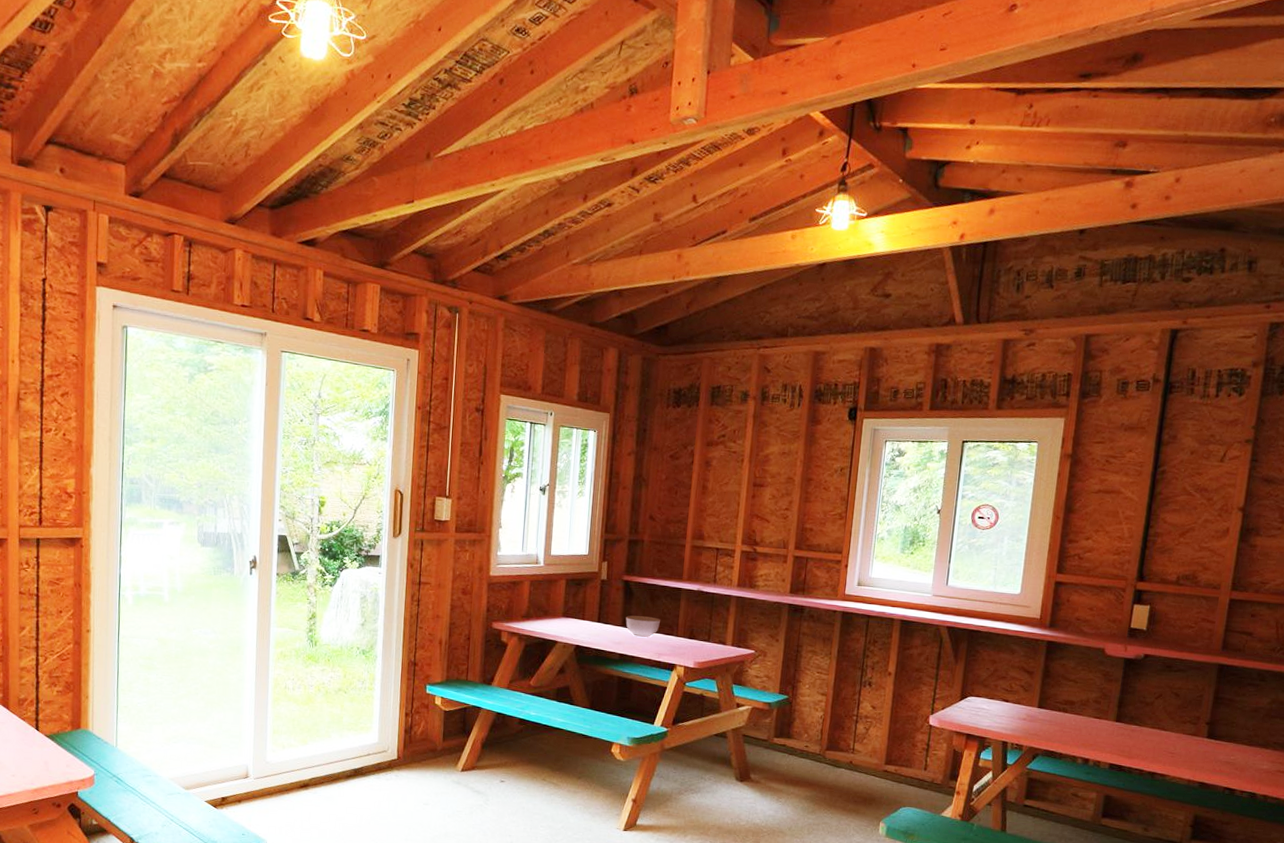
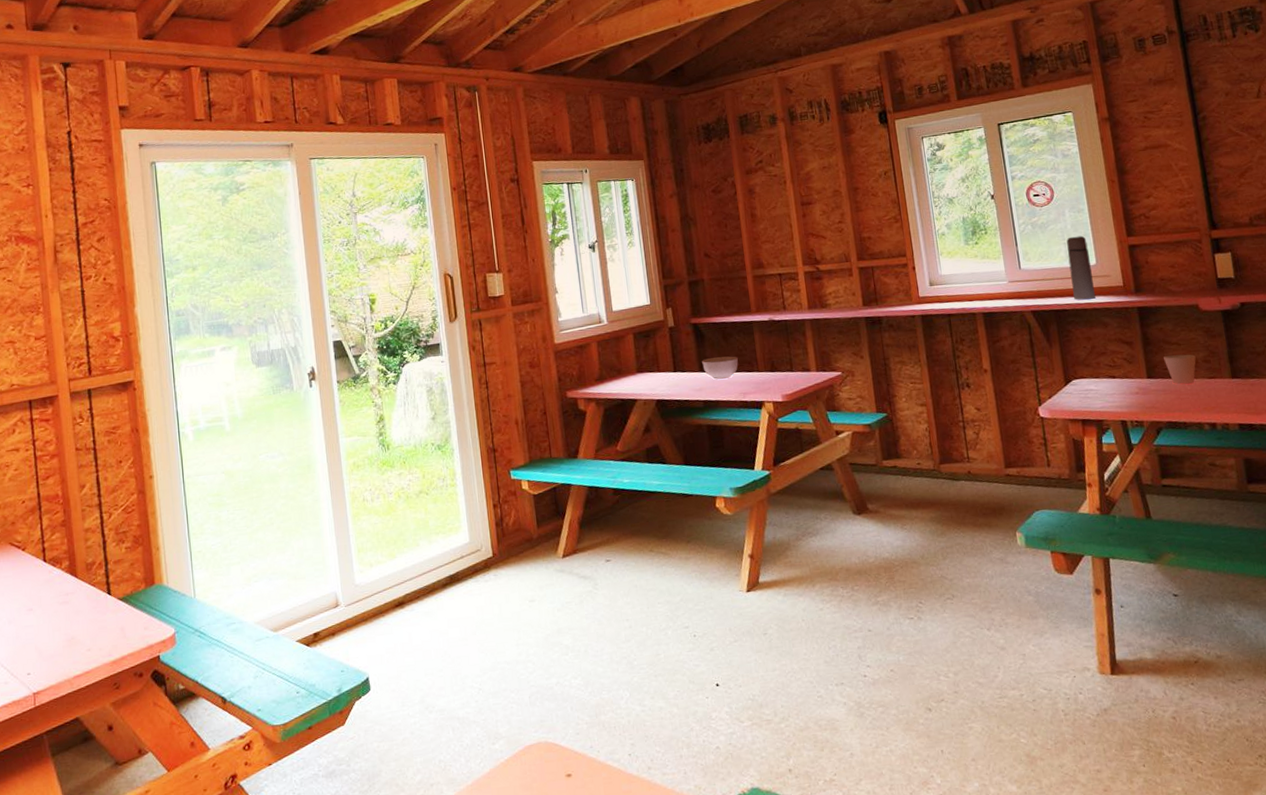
thermos: none [990,563,1017,627] -> present [1066,235,1096,301]
cup: none [1058,690,1088,720] -> present [1164,354,1196,385]

